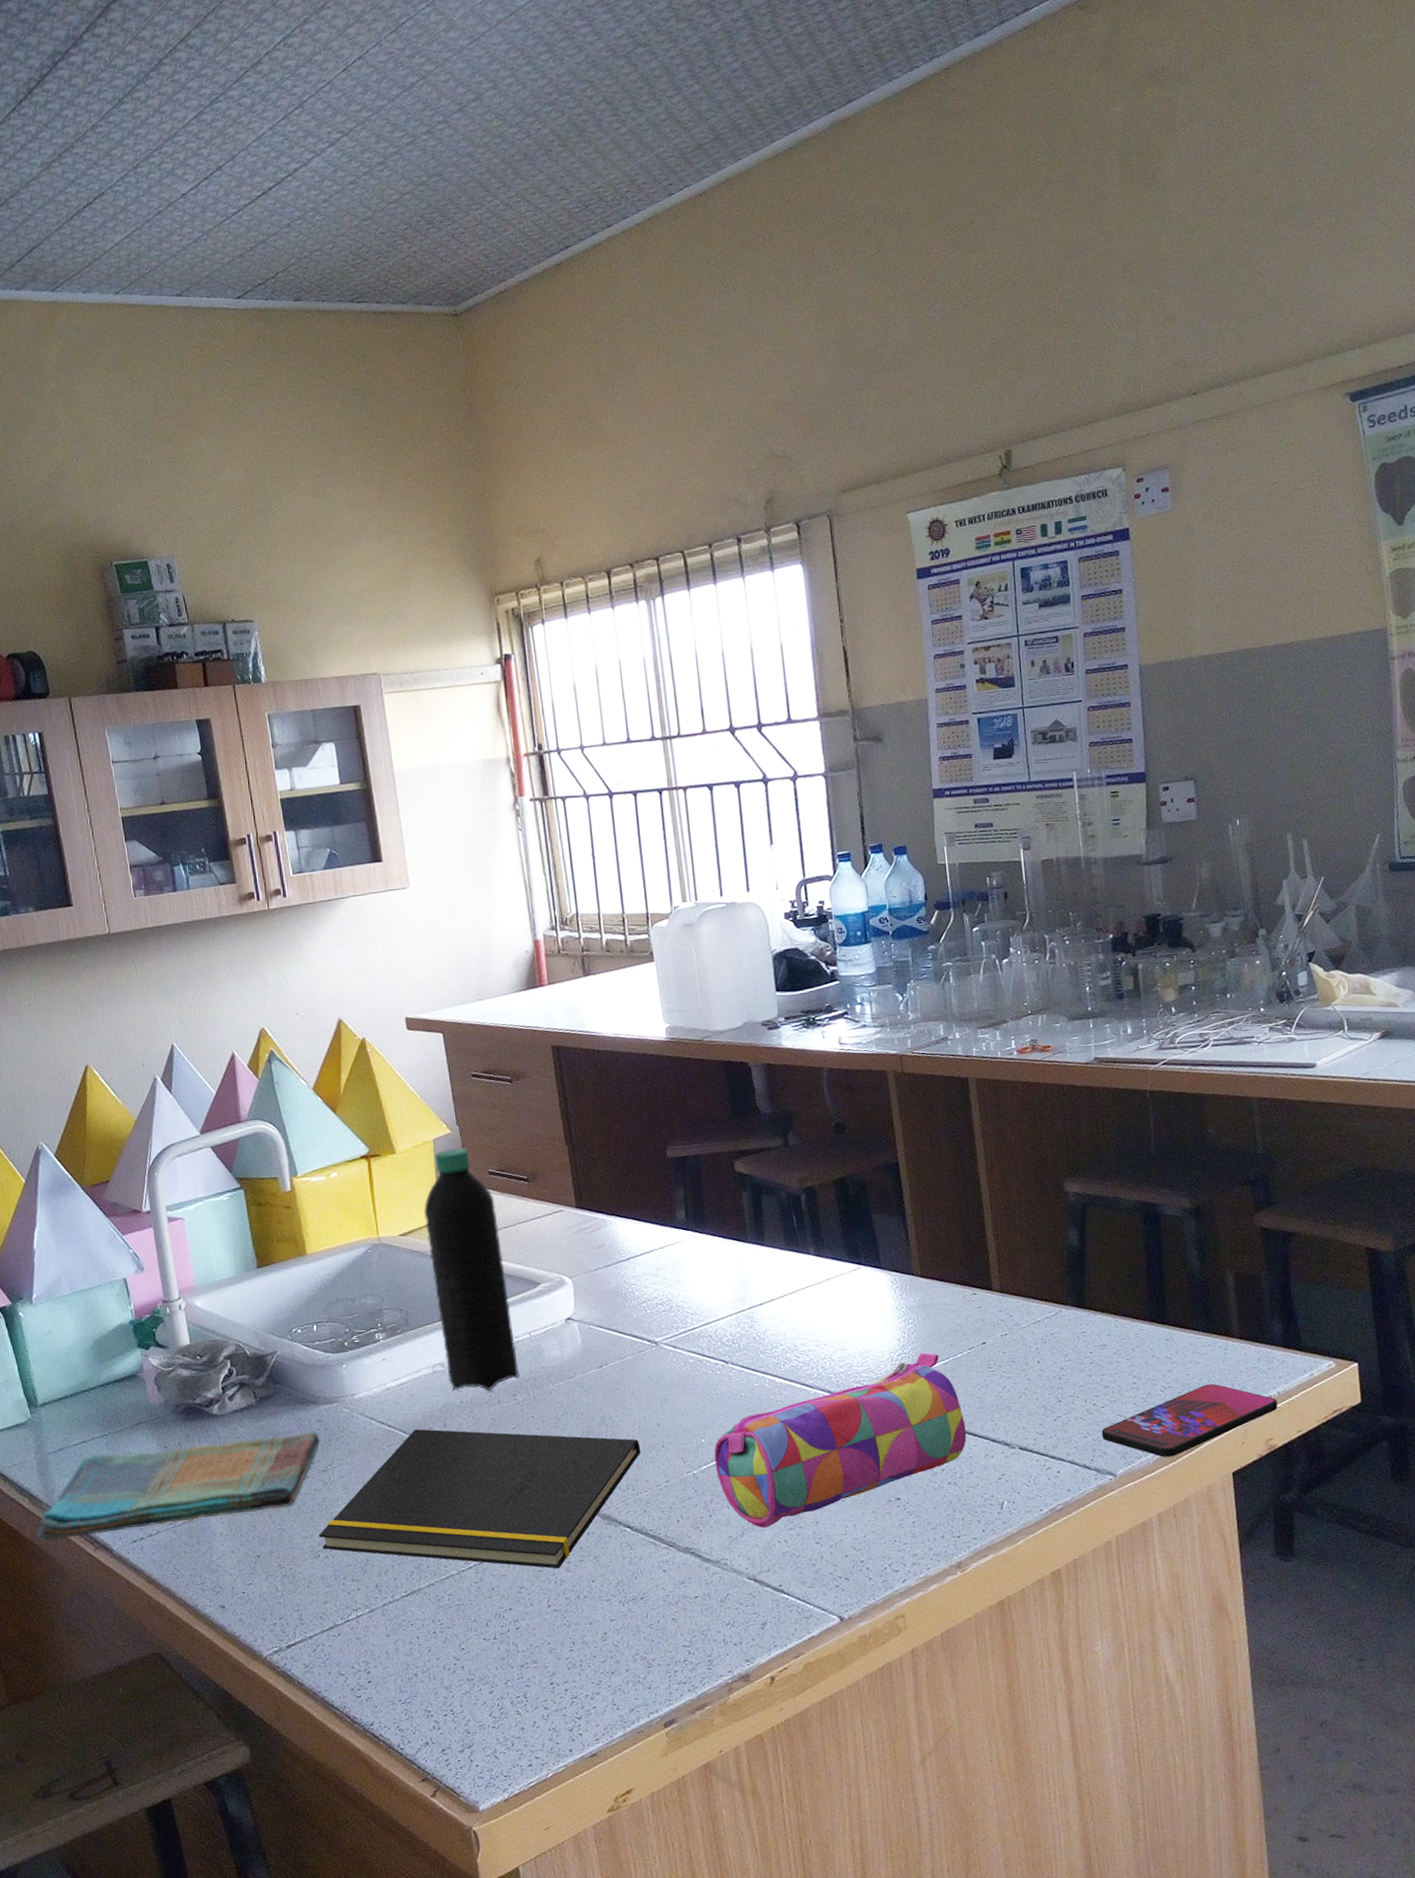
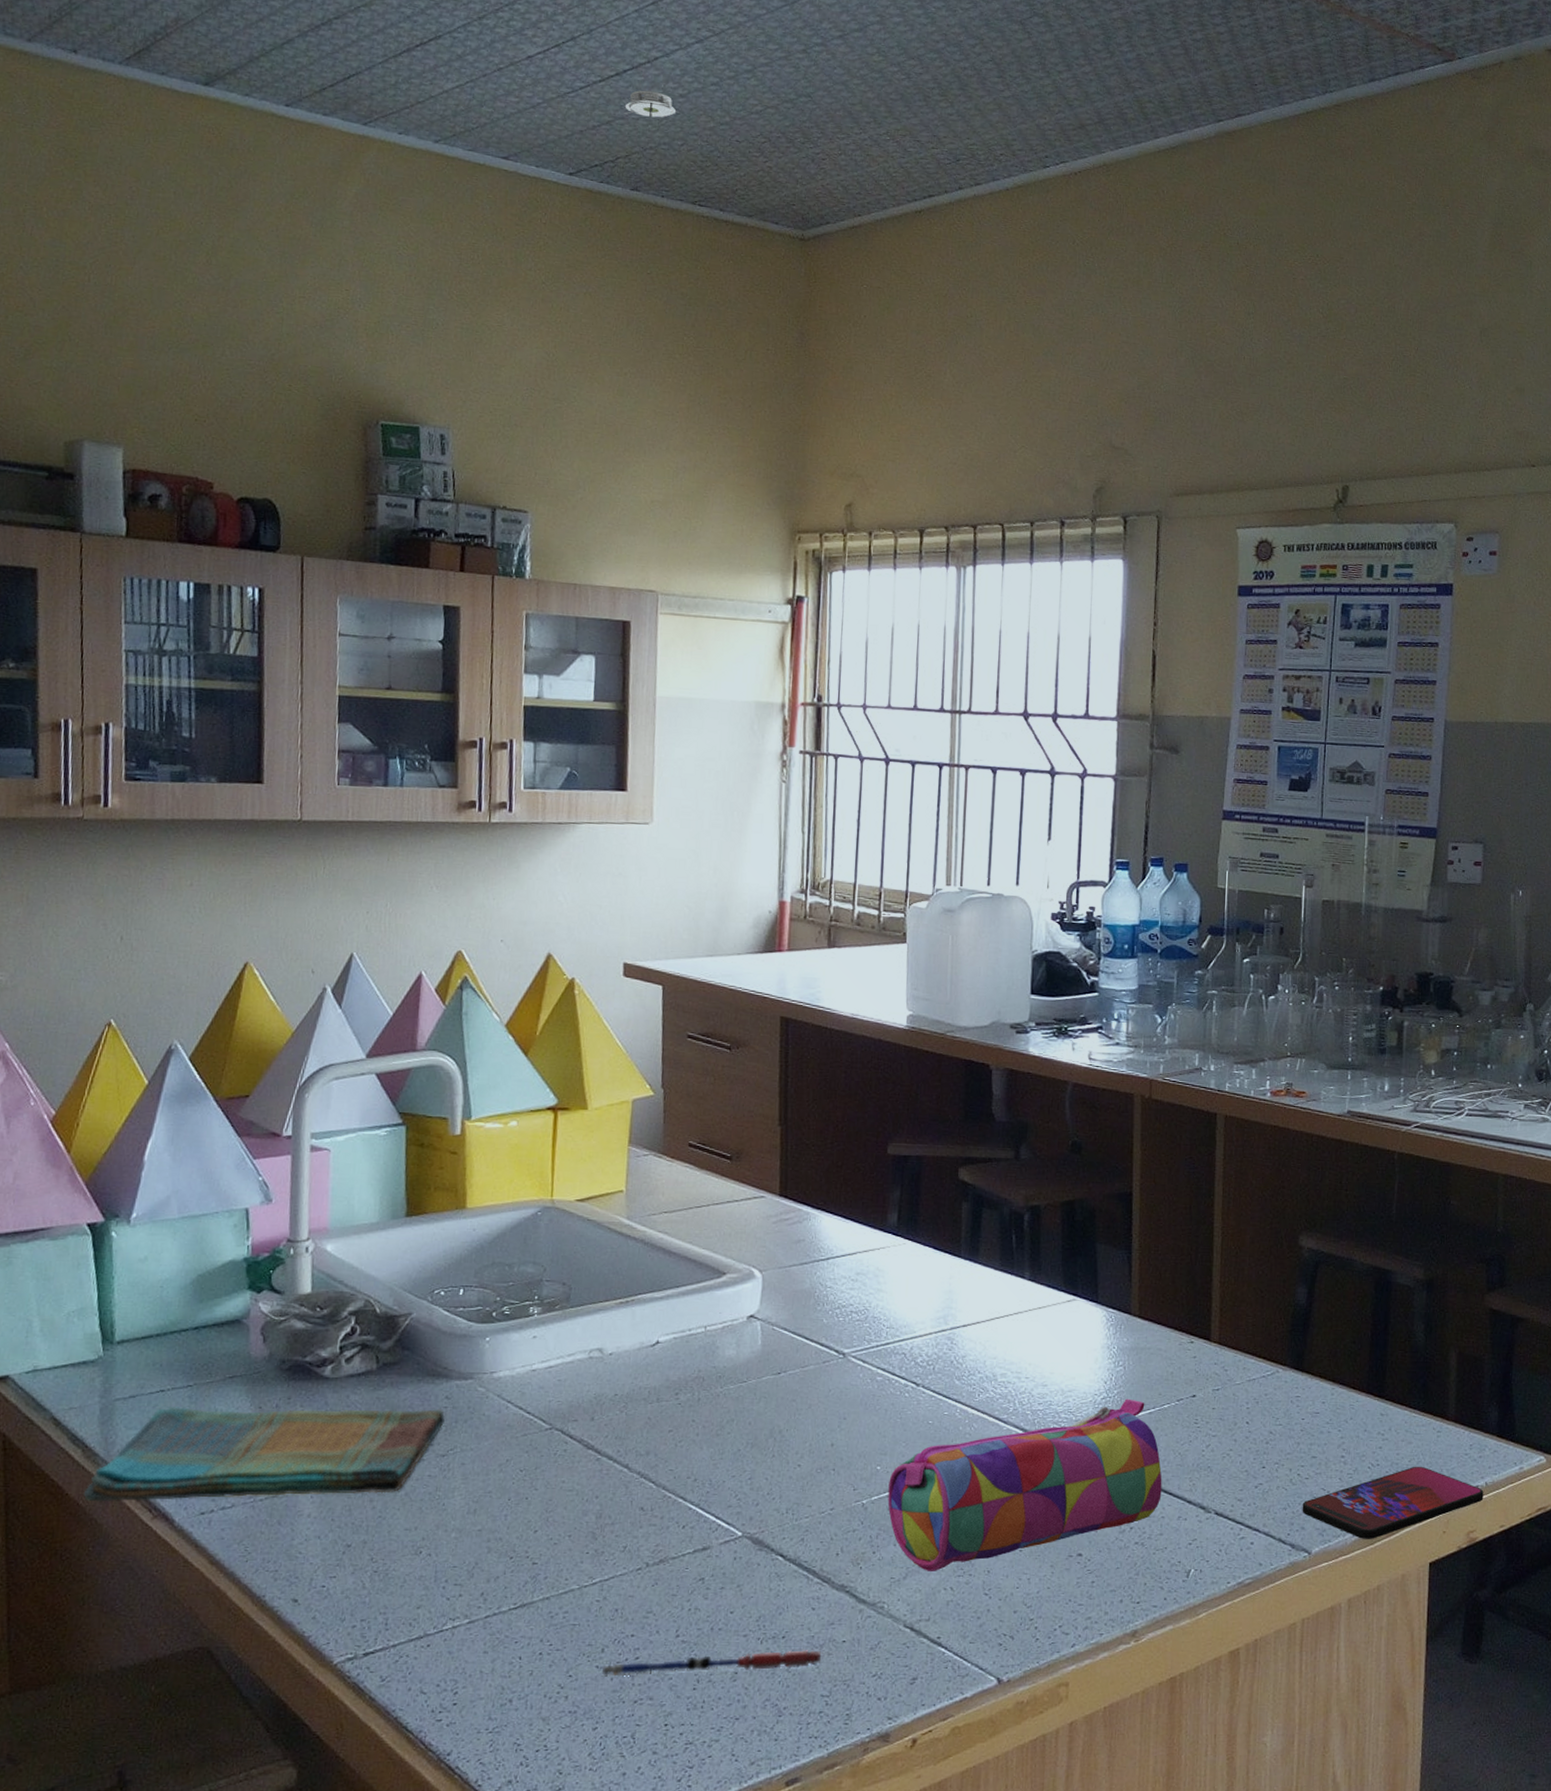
smoke detector: none [276,202,322,231] -> present [624,90,677,118]
notepad: present [319,1429,641,1569] -> none [424,1419,809,1595]
water bottle: present [423,1148,519,1391] -> none [605,1112,691,1386]
pen: none [489,1607,679,1647] -> present [602,1650,822,1677]

